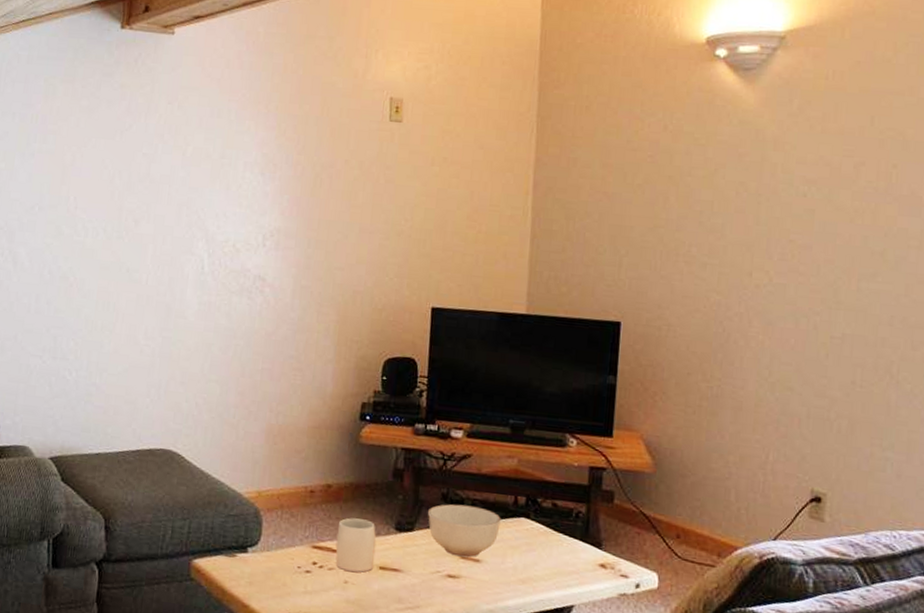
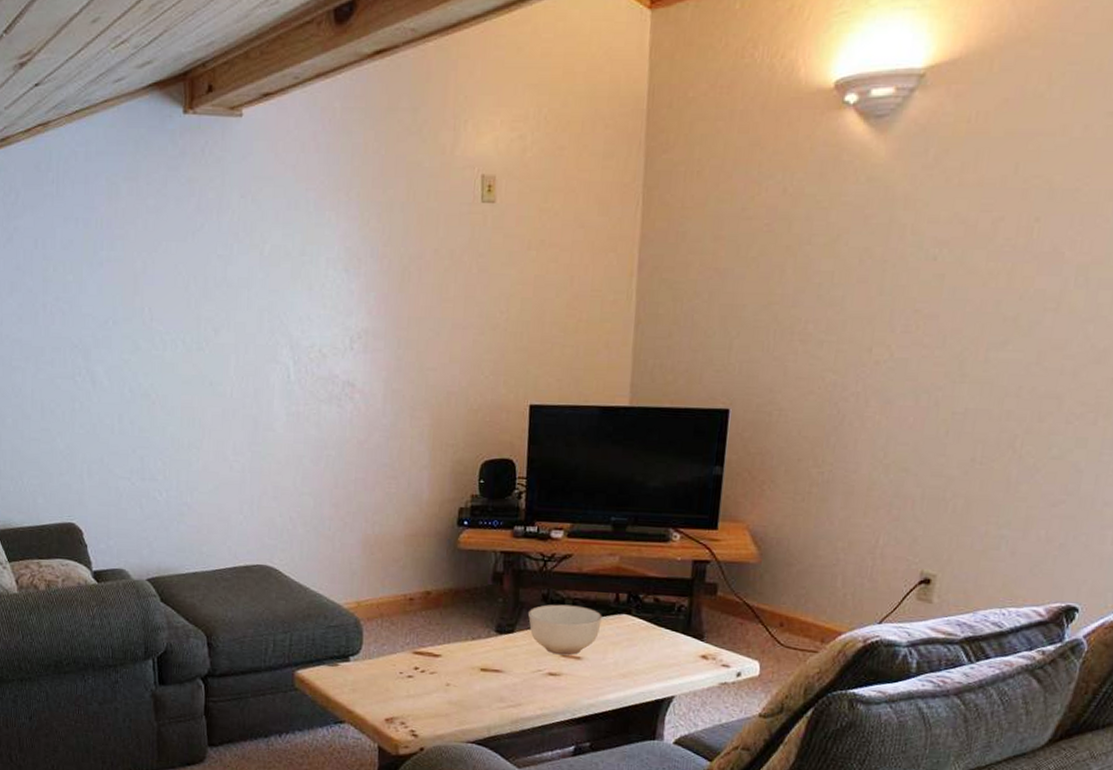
mug: present [335,518,377,573] -> none [436,623,477,675]

